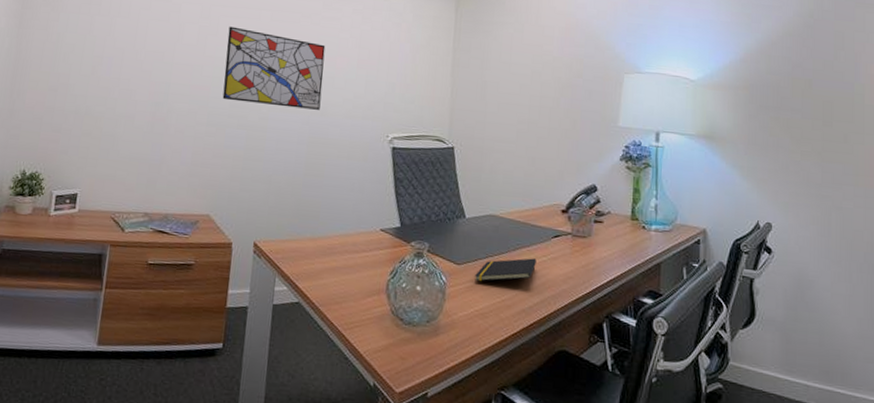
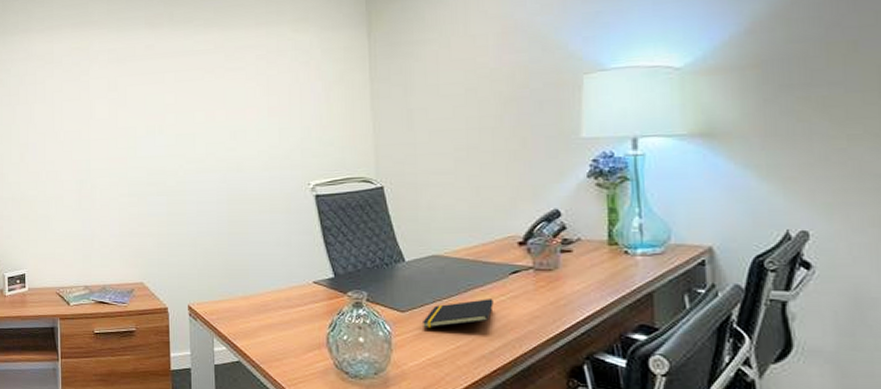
wall art: present [222,26,326,110] -> none [136,94,235,169]

